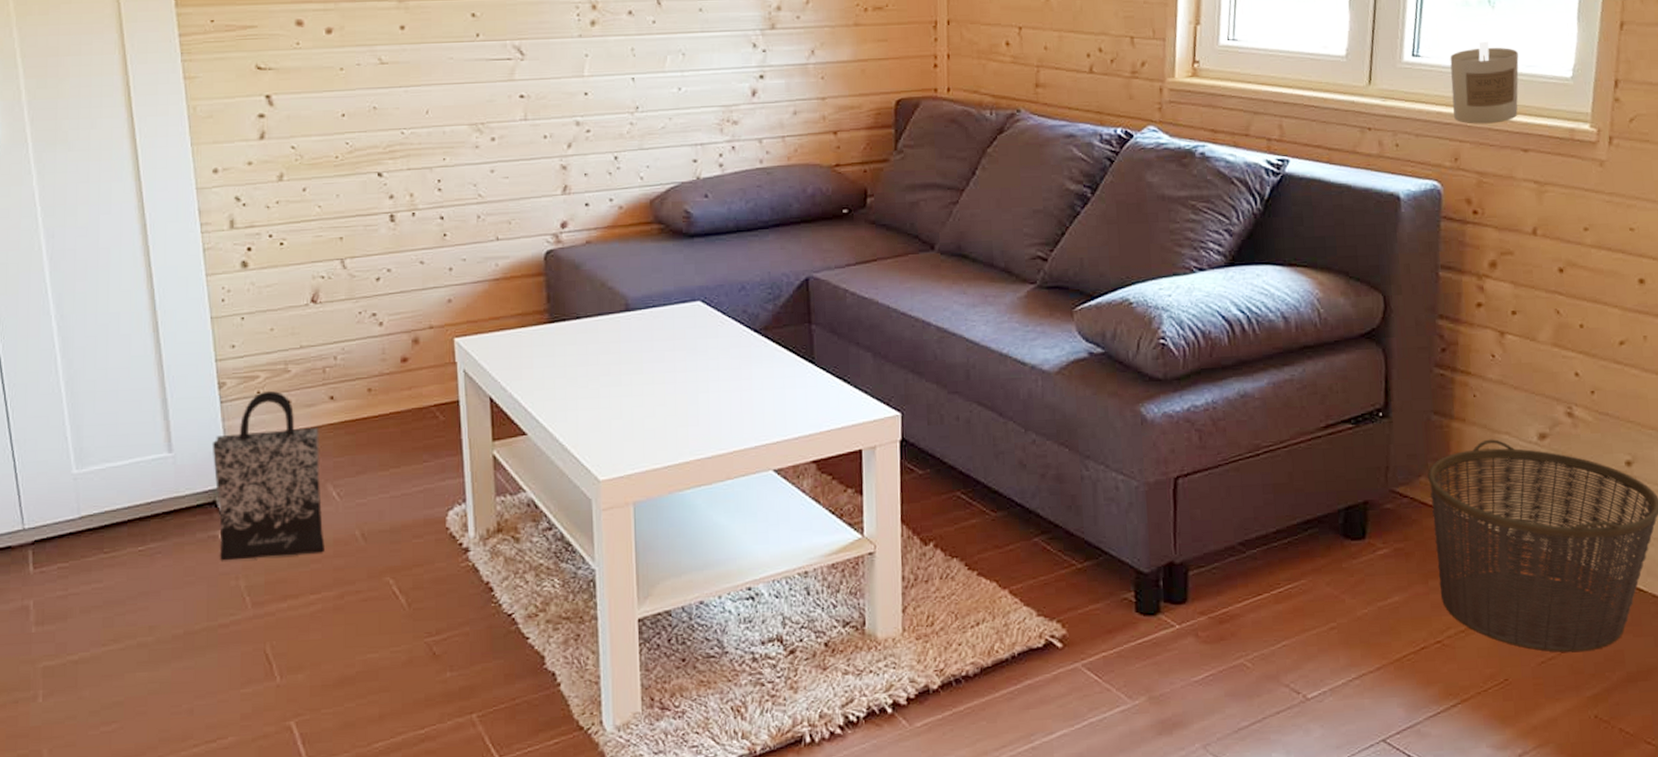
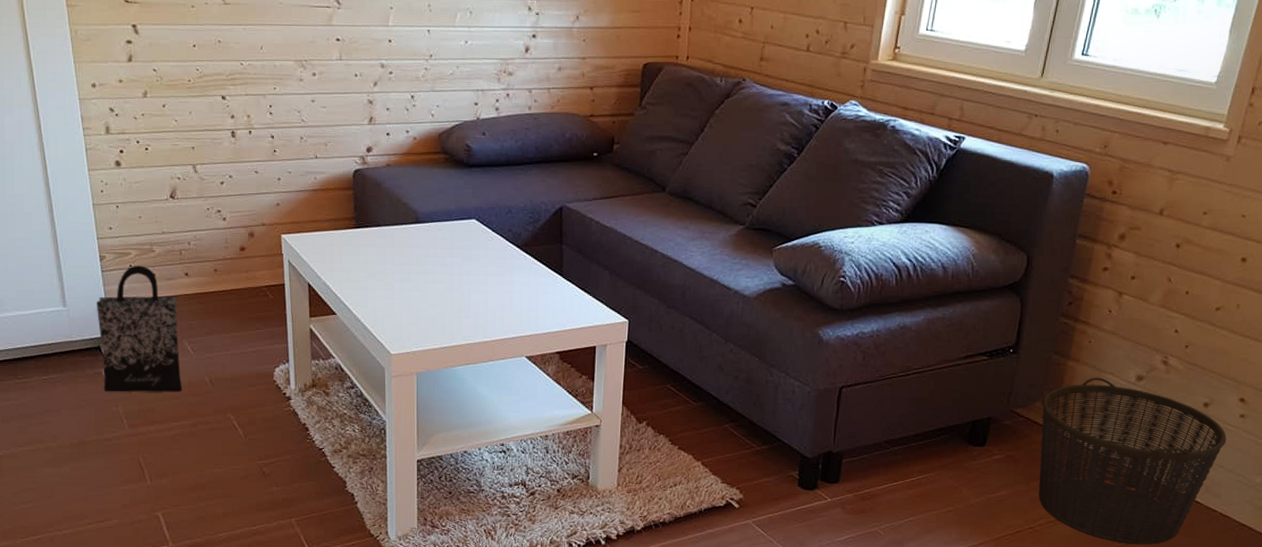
candle: present [1450,41,1519,124] -> none [1108,46,1173,118]

